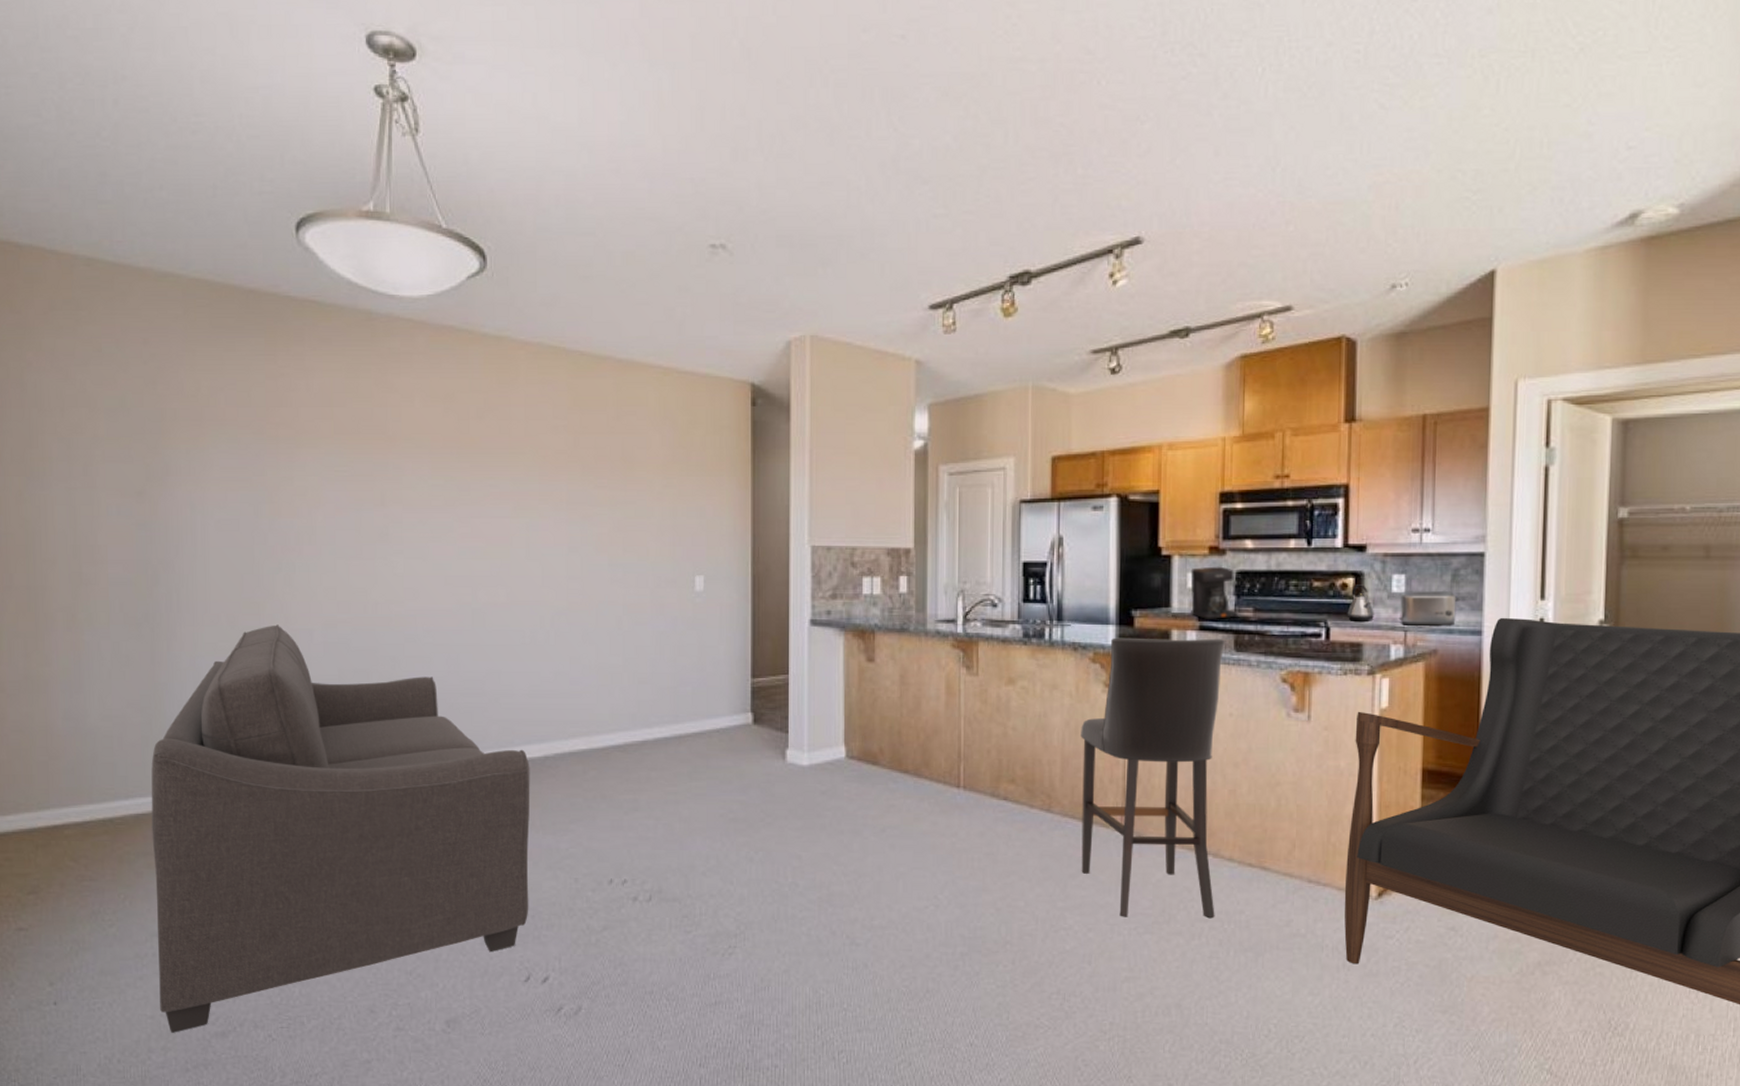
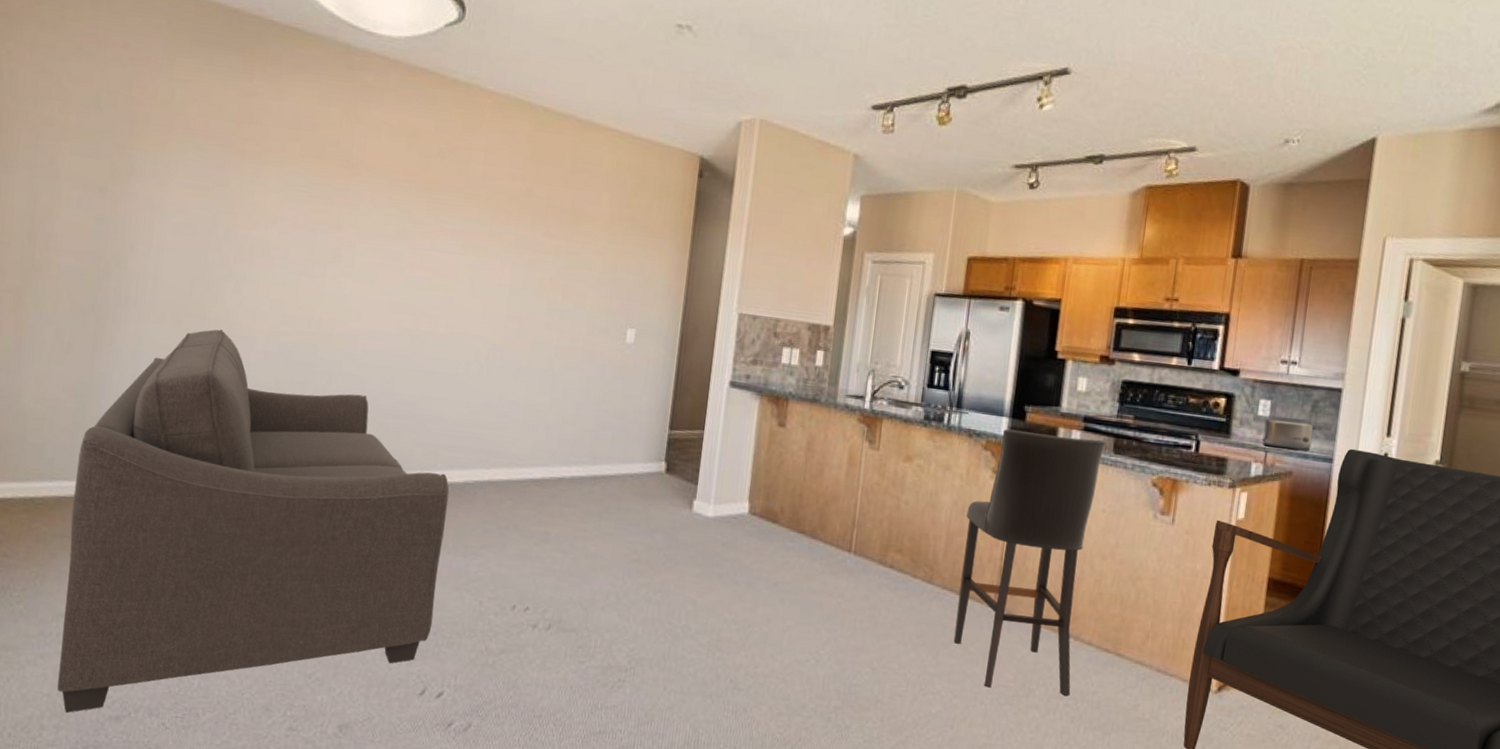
coffee maker: present [1190,566,1238,619] -> none [1078,373,1120,423]
kettle: present [1347,584,1375,621] -> none [1216,405,1241,439]

